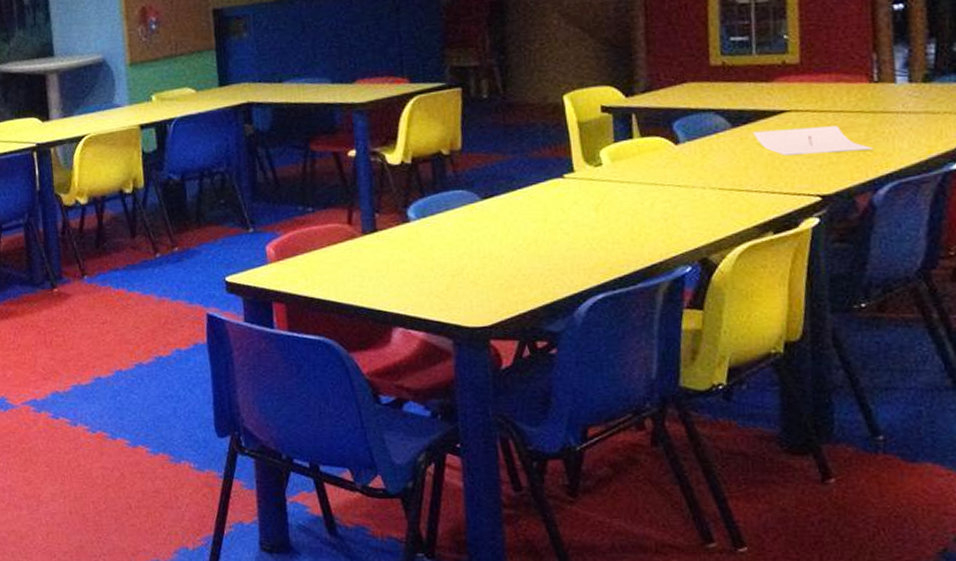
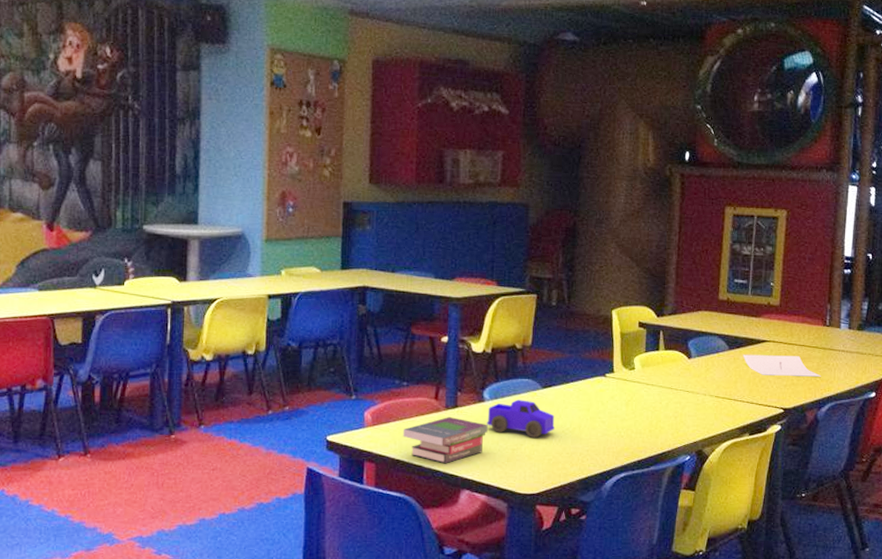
books: none [314,243,418,299] -> present [403,417,488,464]
toy truck: none [415,215,503,260] -> present [487,399,555,438]

